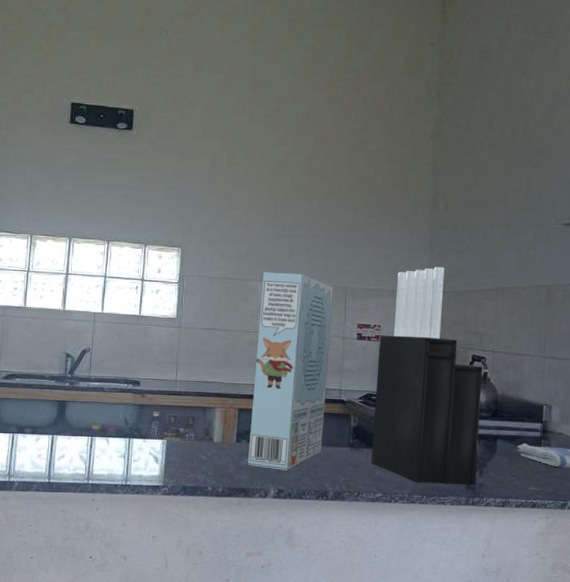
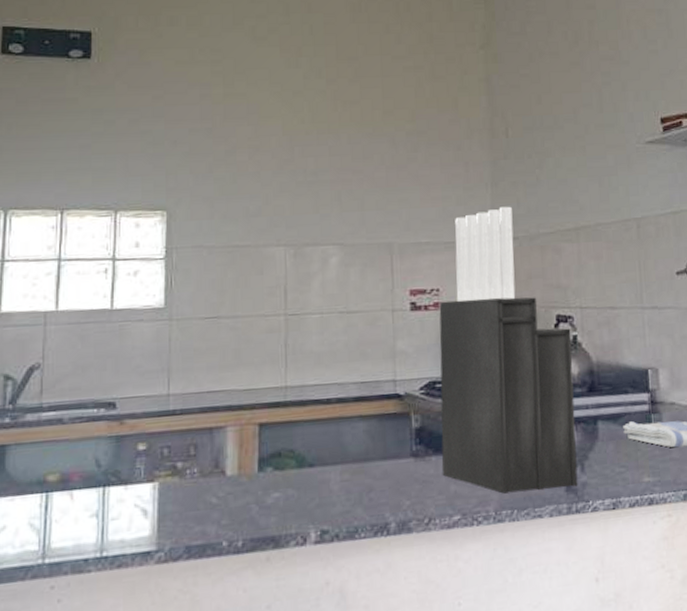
cereal box: present [248,272,333,470] -> none [276,231,377,503]

